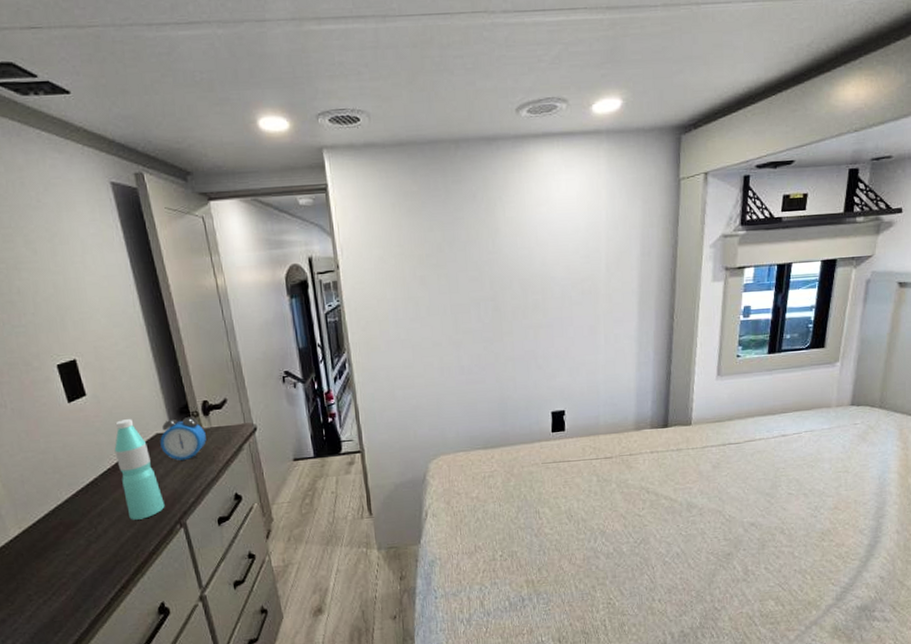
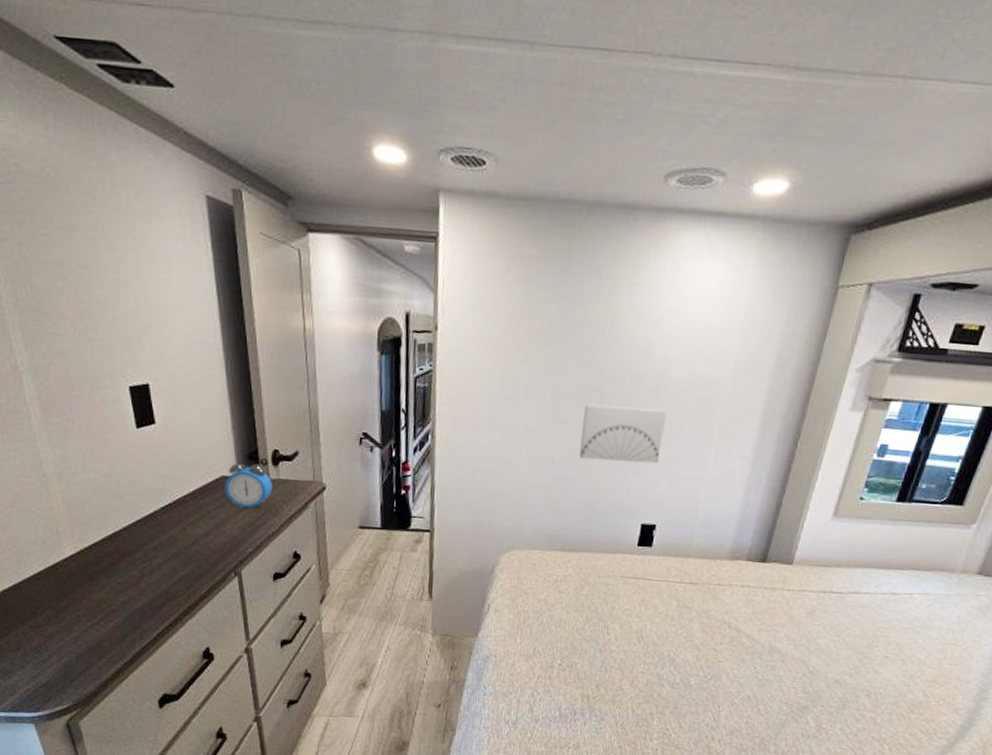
water bottle: present [114,419,165,520] -> none [178,455,222,561]
wall art: none [482,307,556,362] -> present [578,404,667,464]

